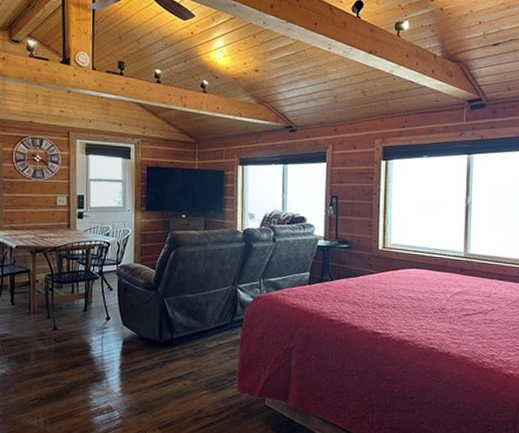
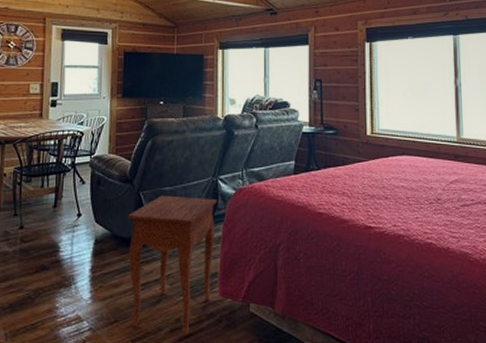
side table: none [153,302,237,424] -> present [127,195,218,335]

